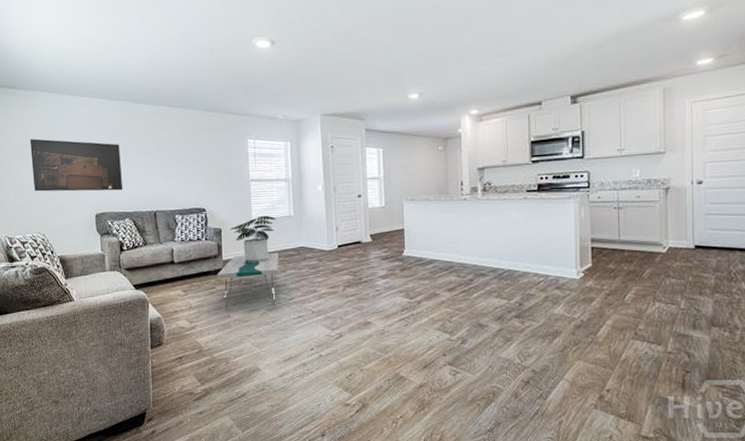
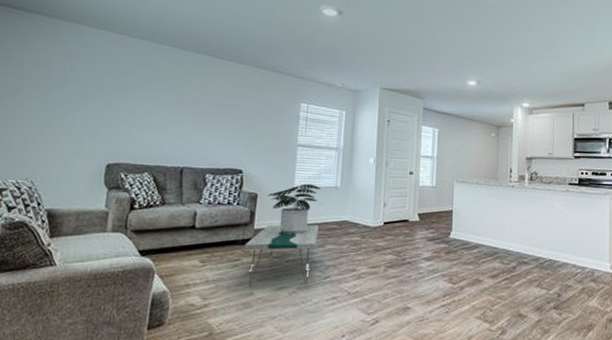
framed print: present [30,139,122,192] -> none [32,70,152,140]

